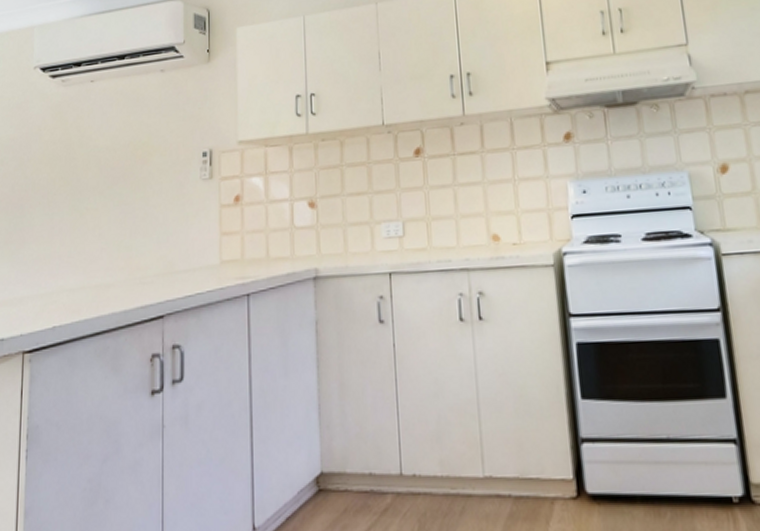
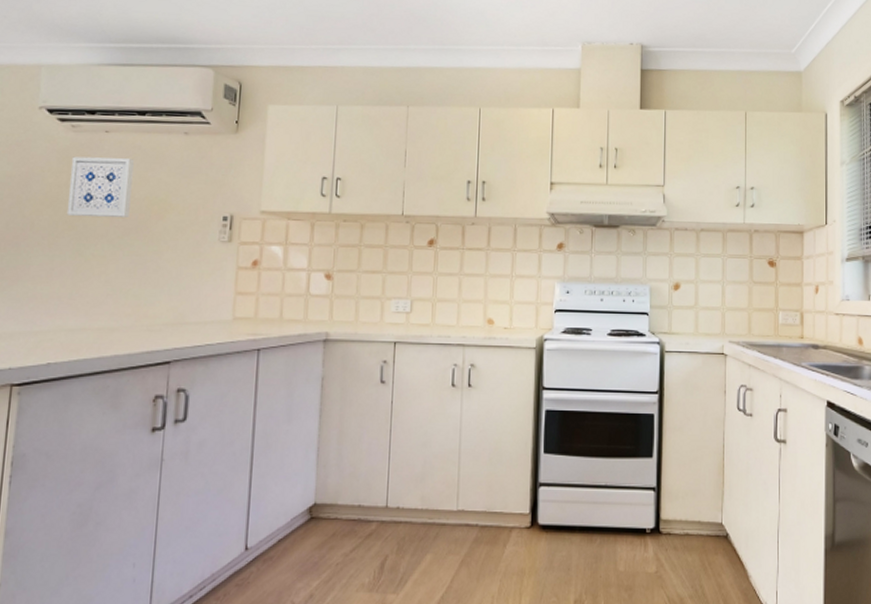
wall art: none [62,104,117,171] -> present [66,156,134,217]

